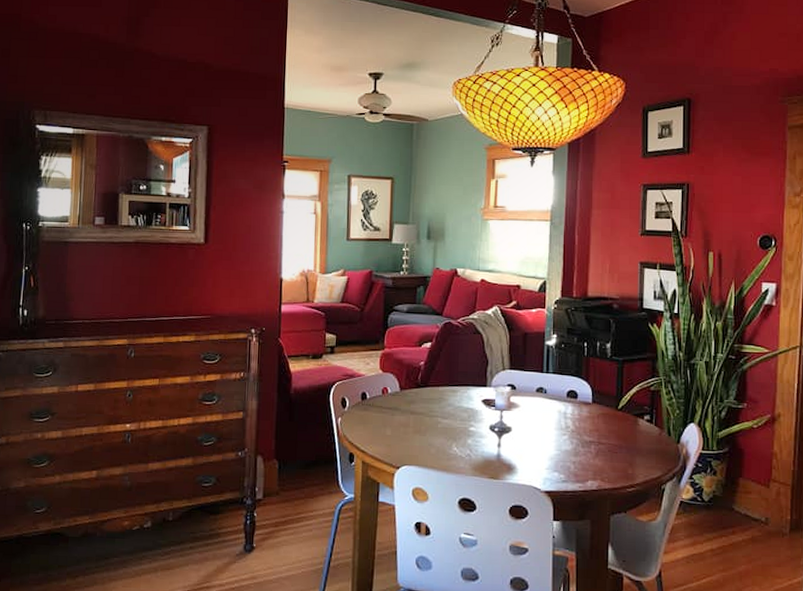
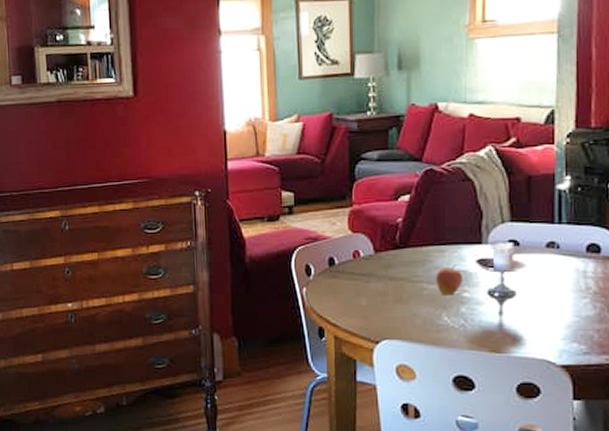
fruit: none [449,403,470,428] -> present [436,265,463,294]

